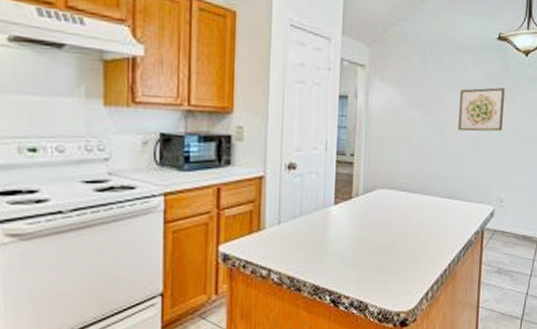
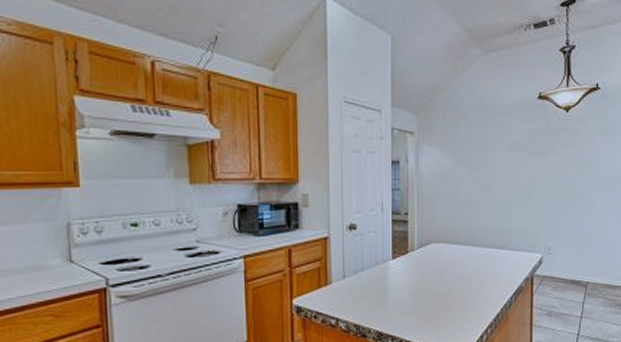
wall art: present [458,87,505,132] -> none [504,144,547,186]

